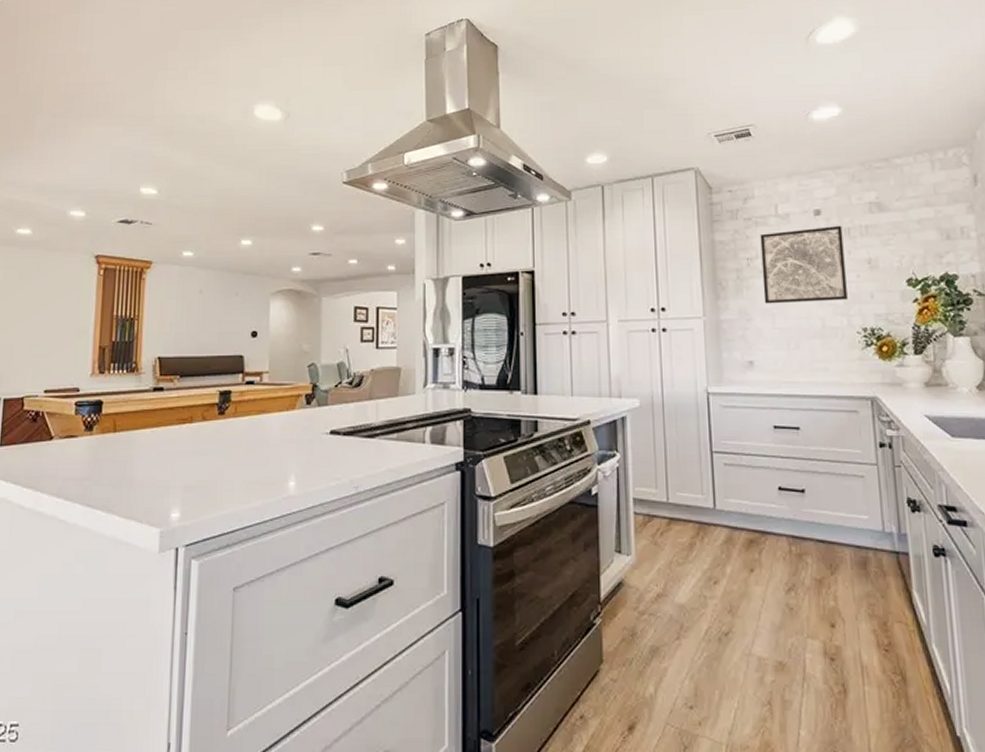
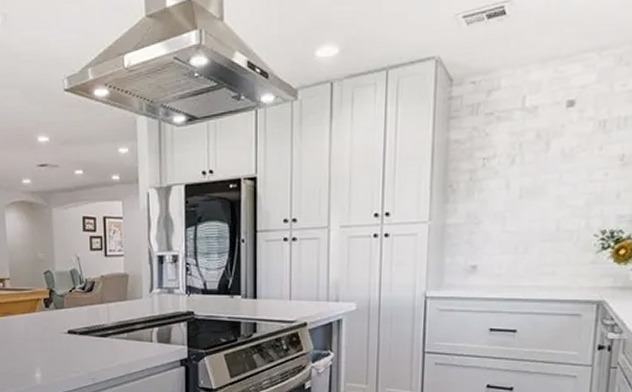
wall art: present [760,225,848,304] -> none [496,117,597,207]

